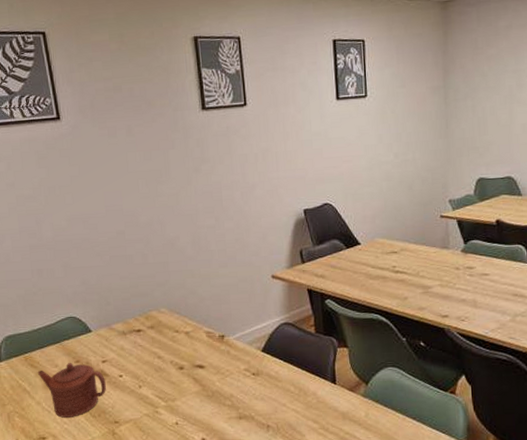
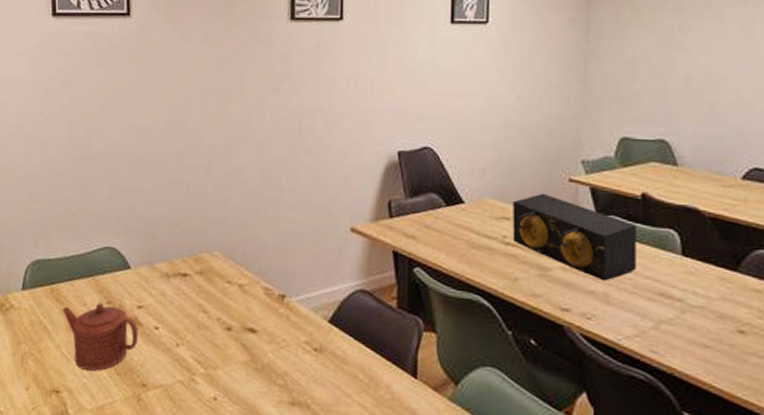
speaker: none [398,229,496,291] -> present [512,193,636,281]

